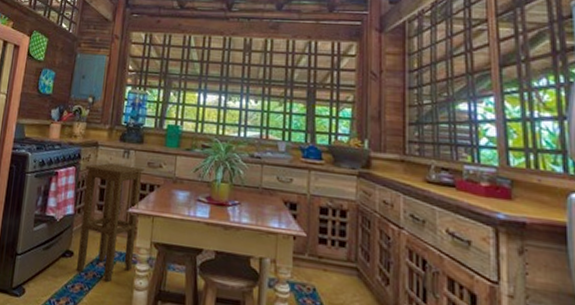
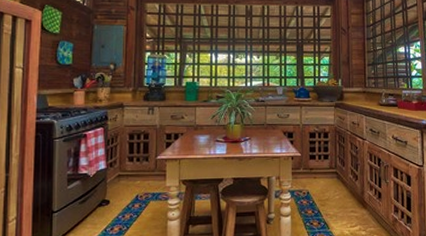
stool: present [76,163,144,283] -> none [113,120,168,220]

